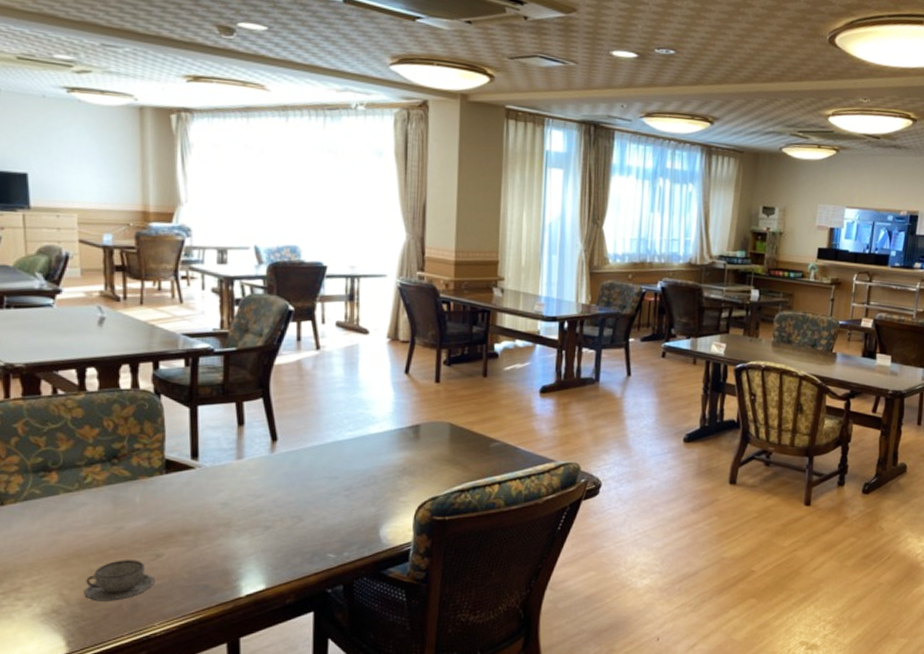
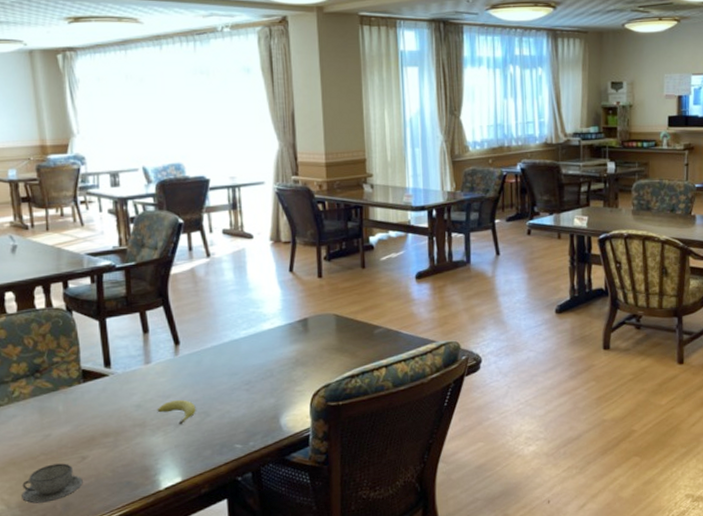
fruit: none [245,500,289,528] -> present [157,399,196,425]

